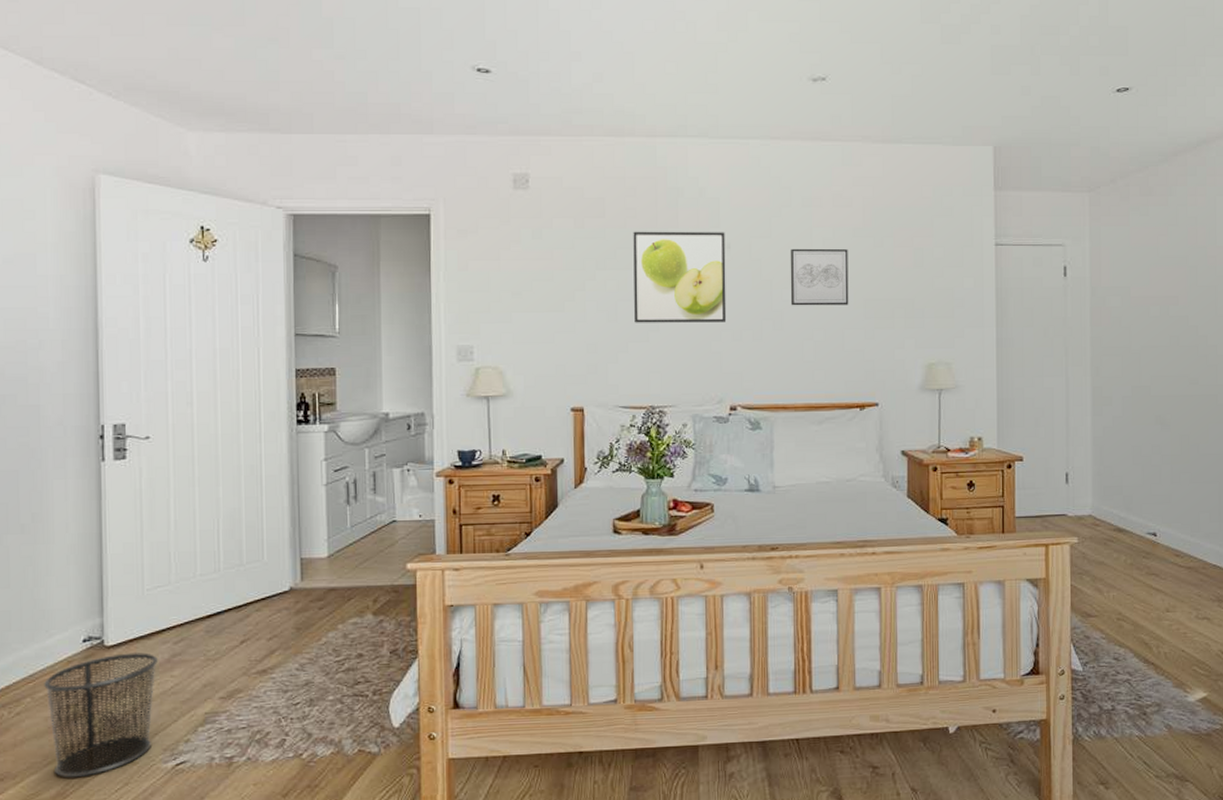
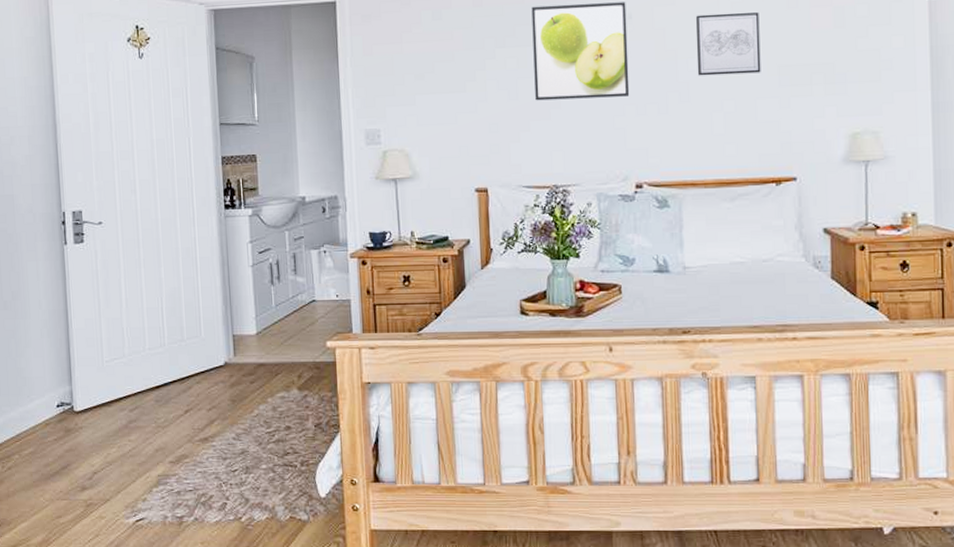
waste bin: present [44,653,158,778] -> none [28,418,117,528]

